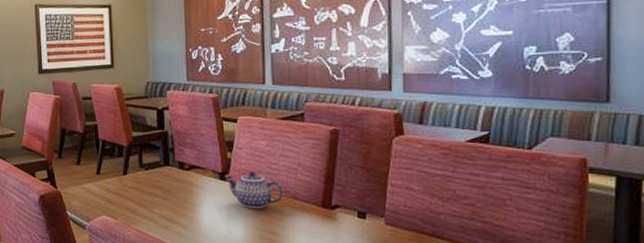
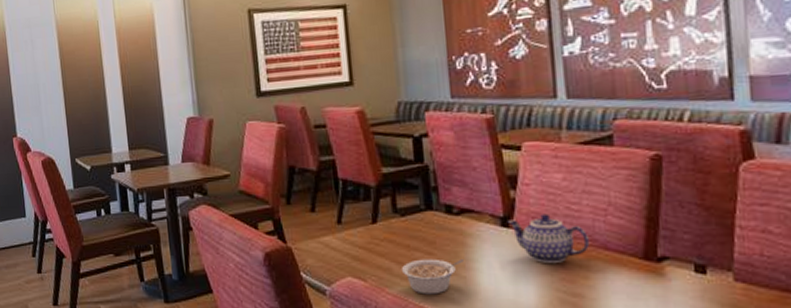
legume: none [144,203,190,230] -> present [402,258,463,295]

